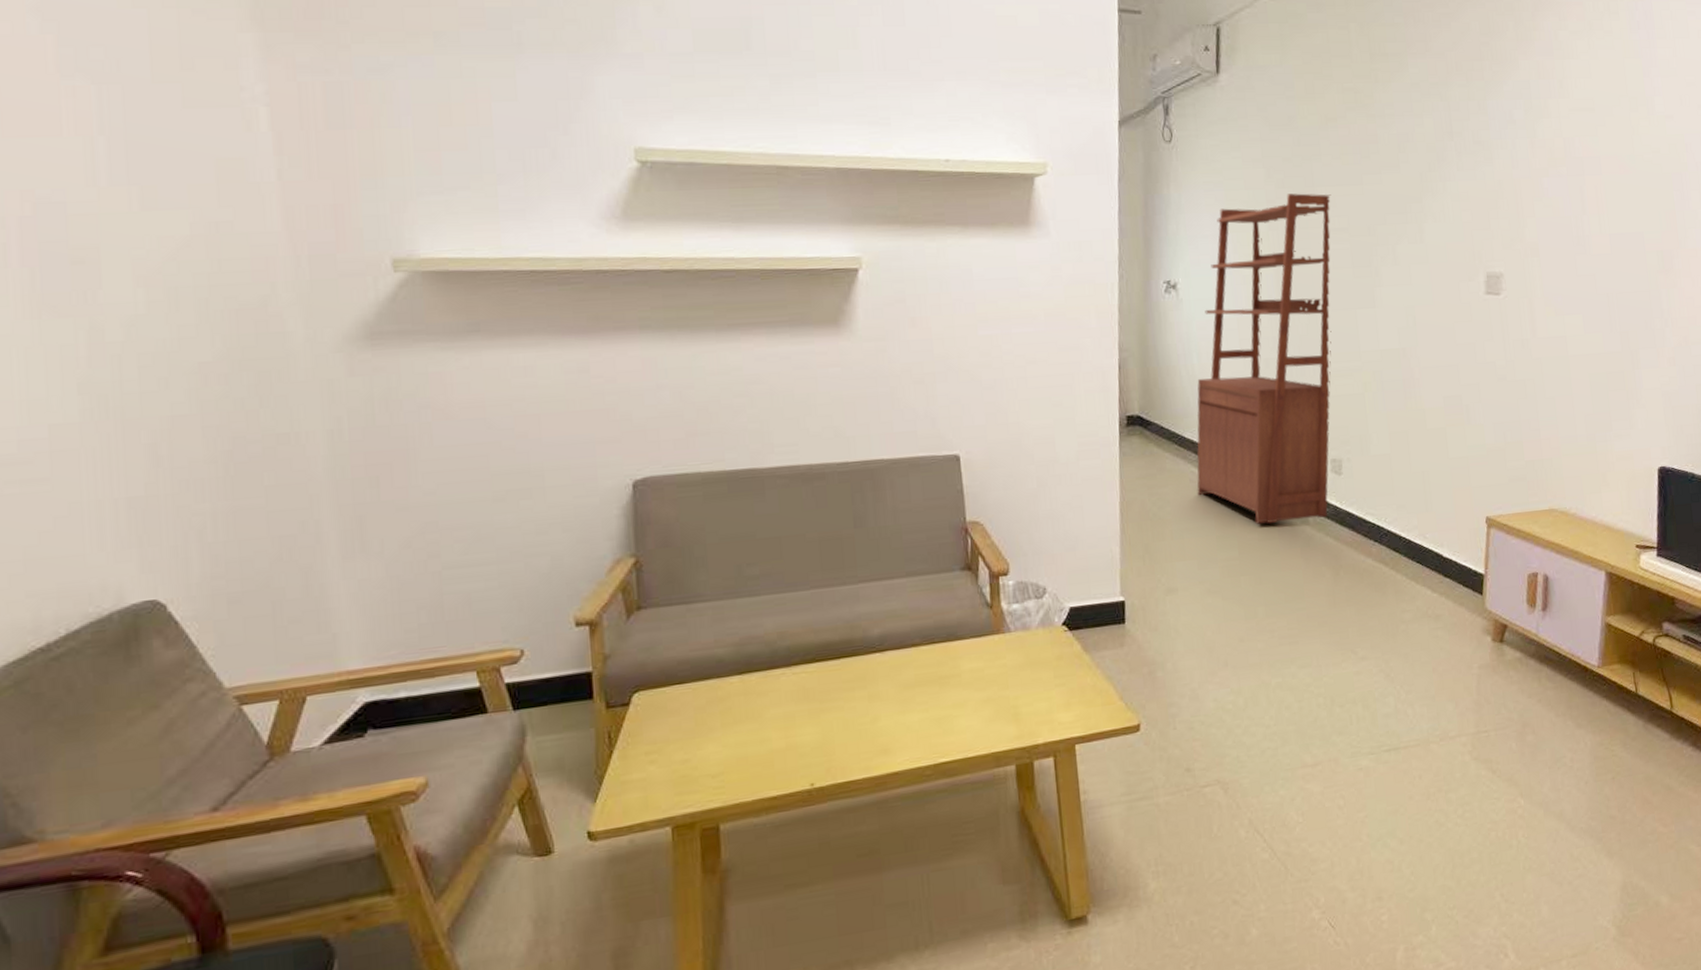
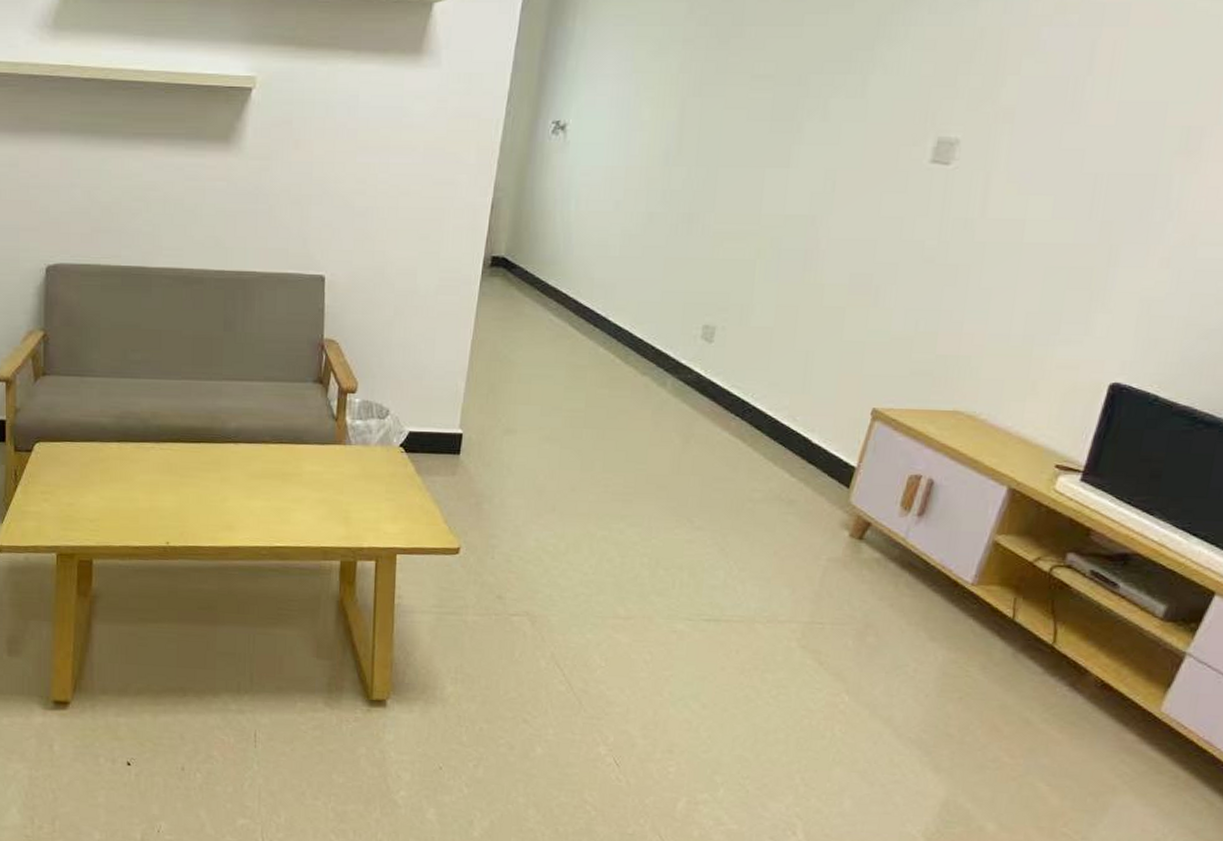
bookshelf: present [1196,193,1332,524] -> none [552,32,762,383]

